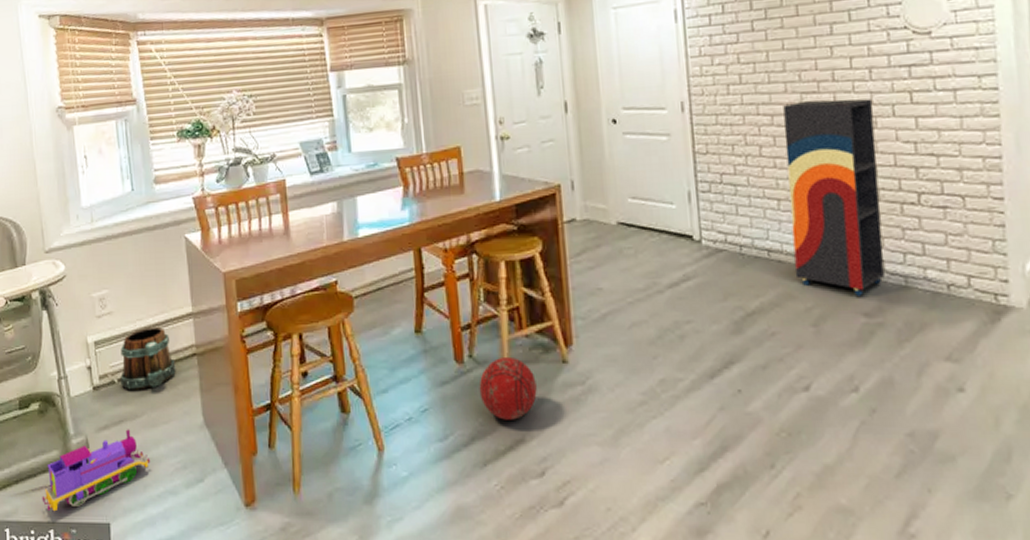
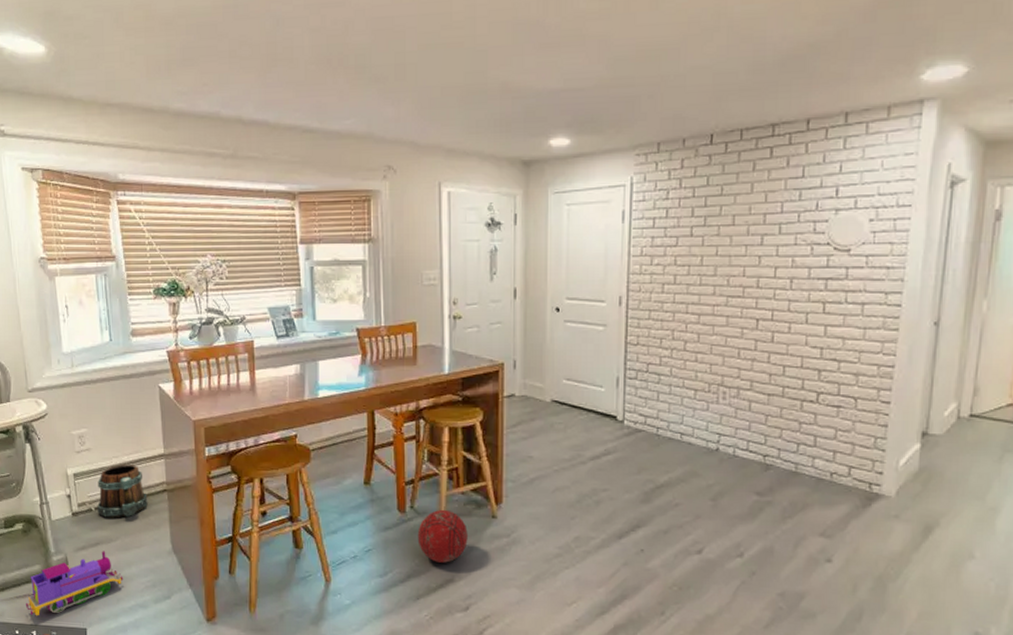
shelving unit: present [783,99,885,296] -> none [702,303,790,478]

